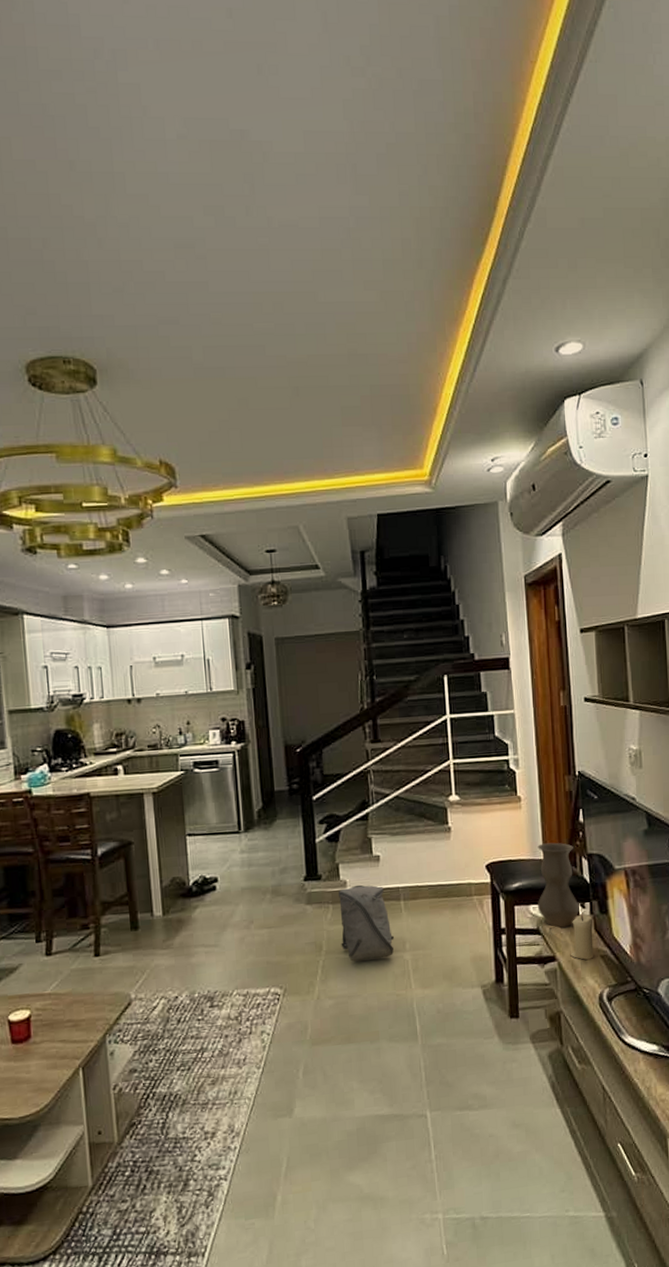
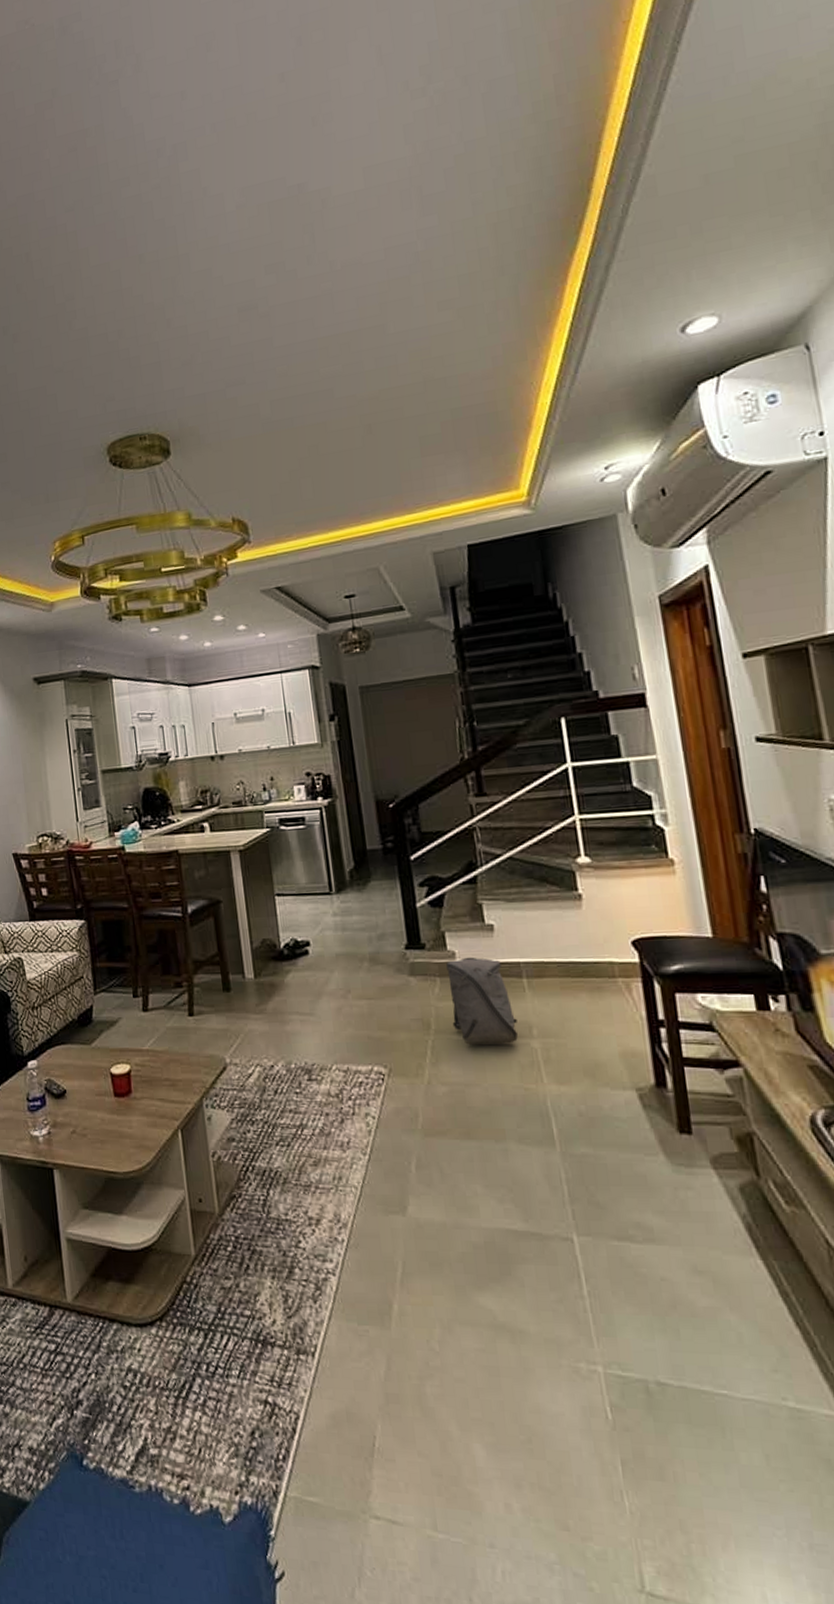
vase: present [537,842,579,928] -> none [702,916,771,1025]
candle: present [570,914,594,960] -> none [760,1010,798,1069]

